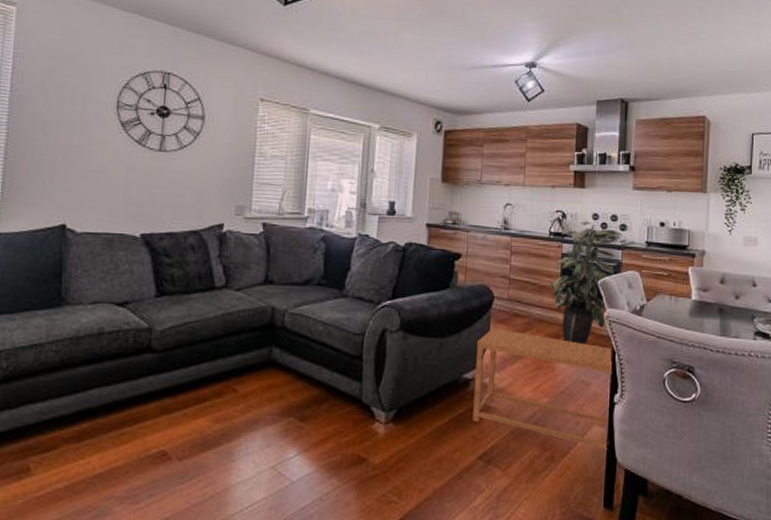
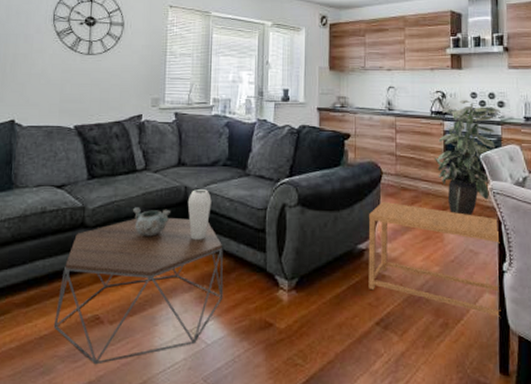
coffee table: none [110,342,314,506] -> present [53,218,224,365]
decorative bowl: none [208,329,254,363] -> present [132,207,170,237]
vase: none [274,311,303,367] -> present [187,189,212,240]

